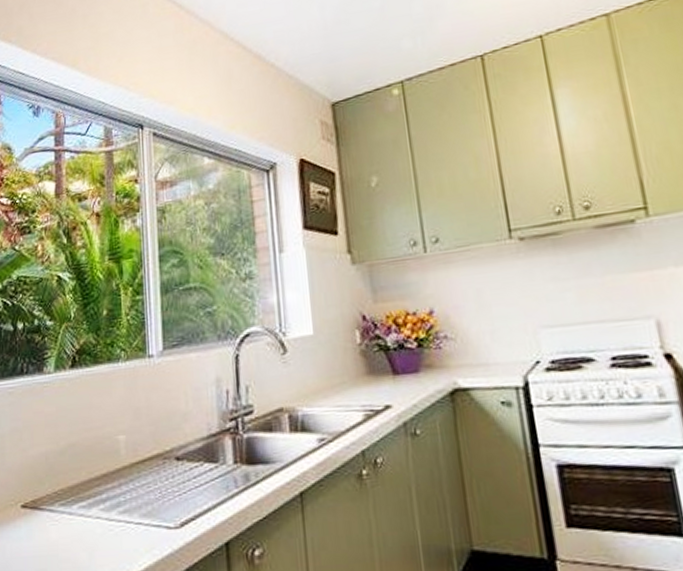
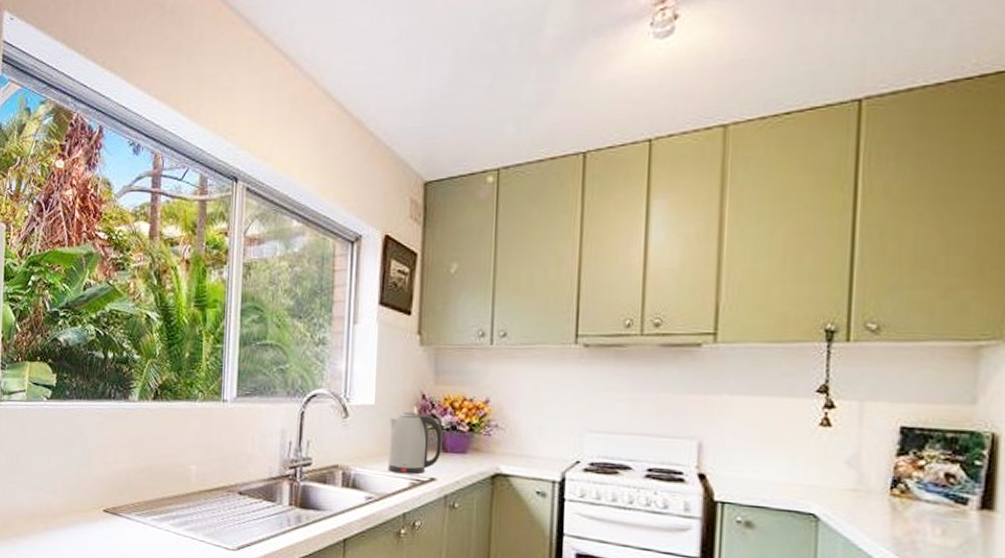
kettle: none [332,336,393,407] -> present [387,411,443,475]

